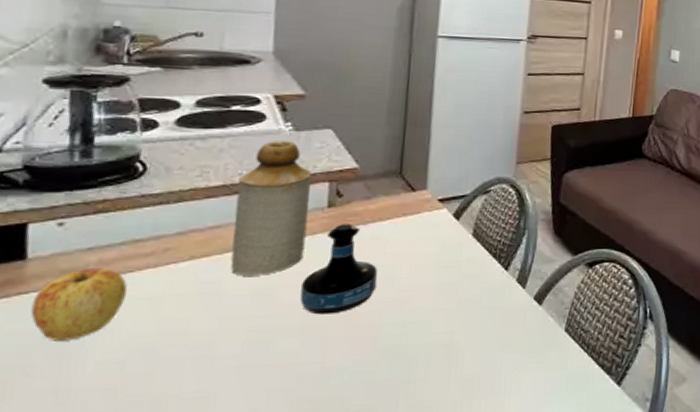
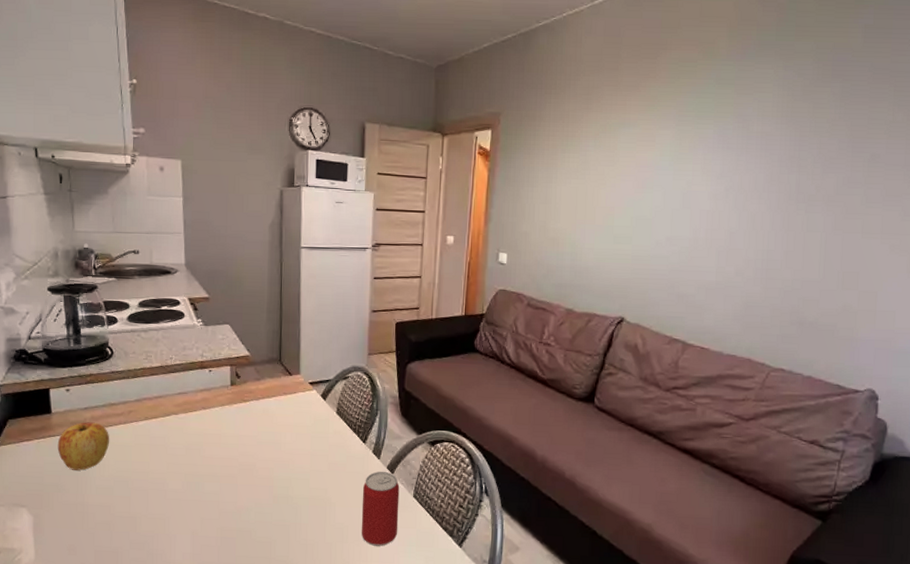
bottle: present [230,141,312,276] -> none [170,333,218,435]
tequila bottle: present [300,224,378,315] -> none [217,399,269,467]
beer can: none [497,302,549,398] -> present [361,471,400,546]

